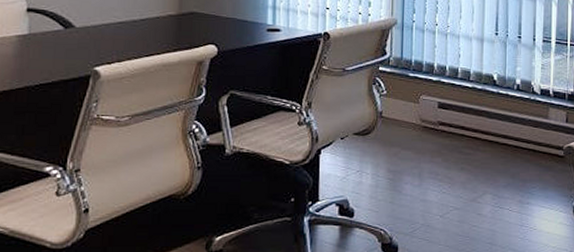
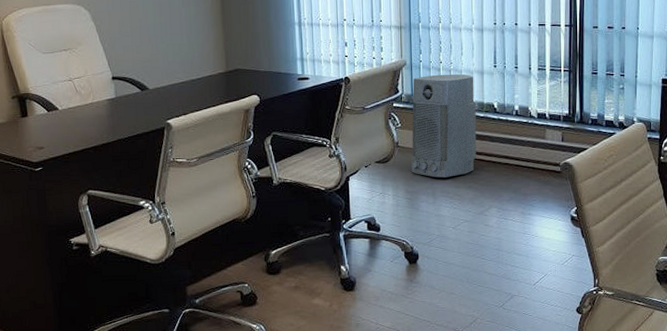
air purifier: none [395,38,473,156] -> present [410,73,477,178]

